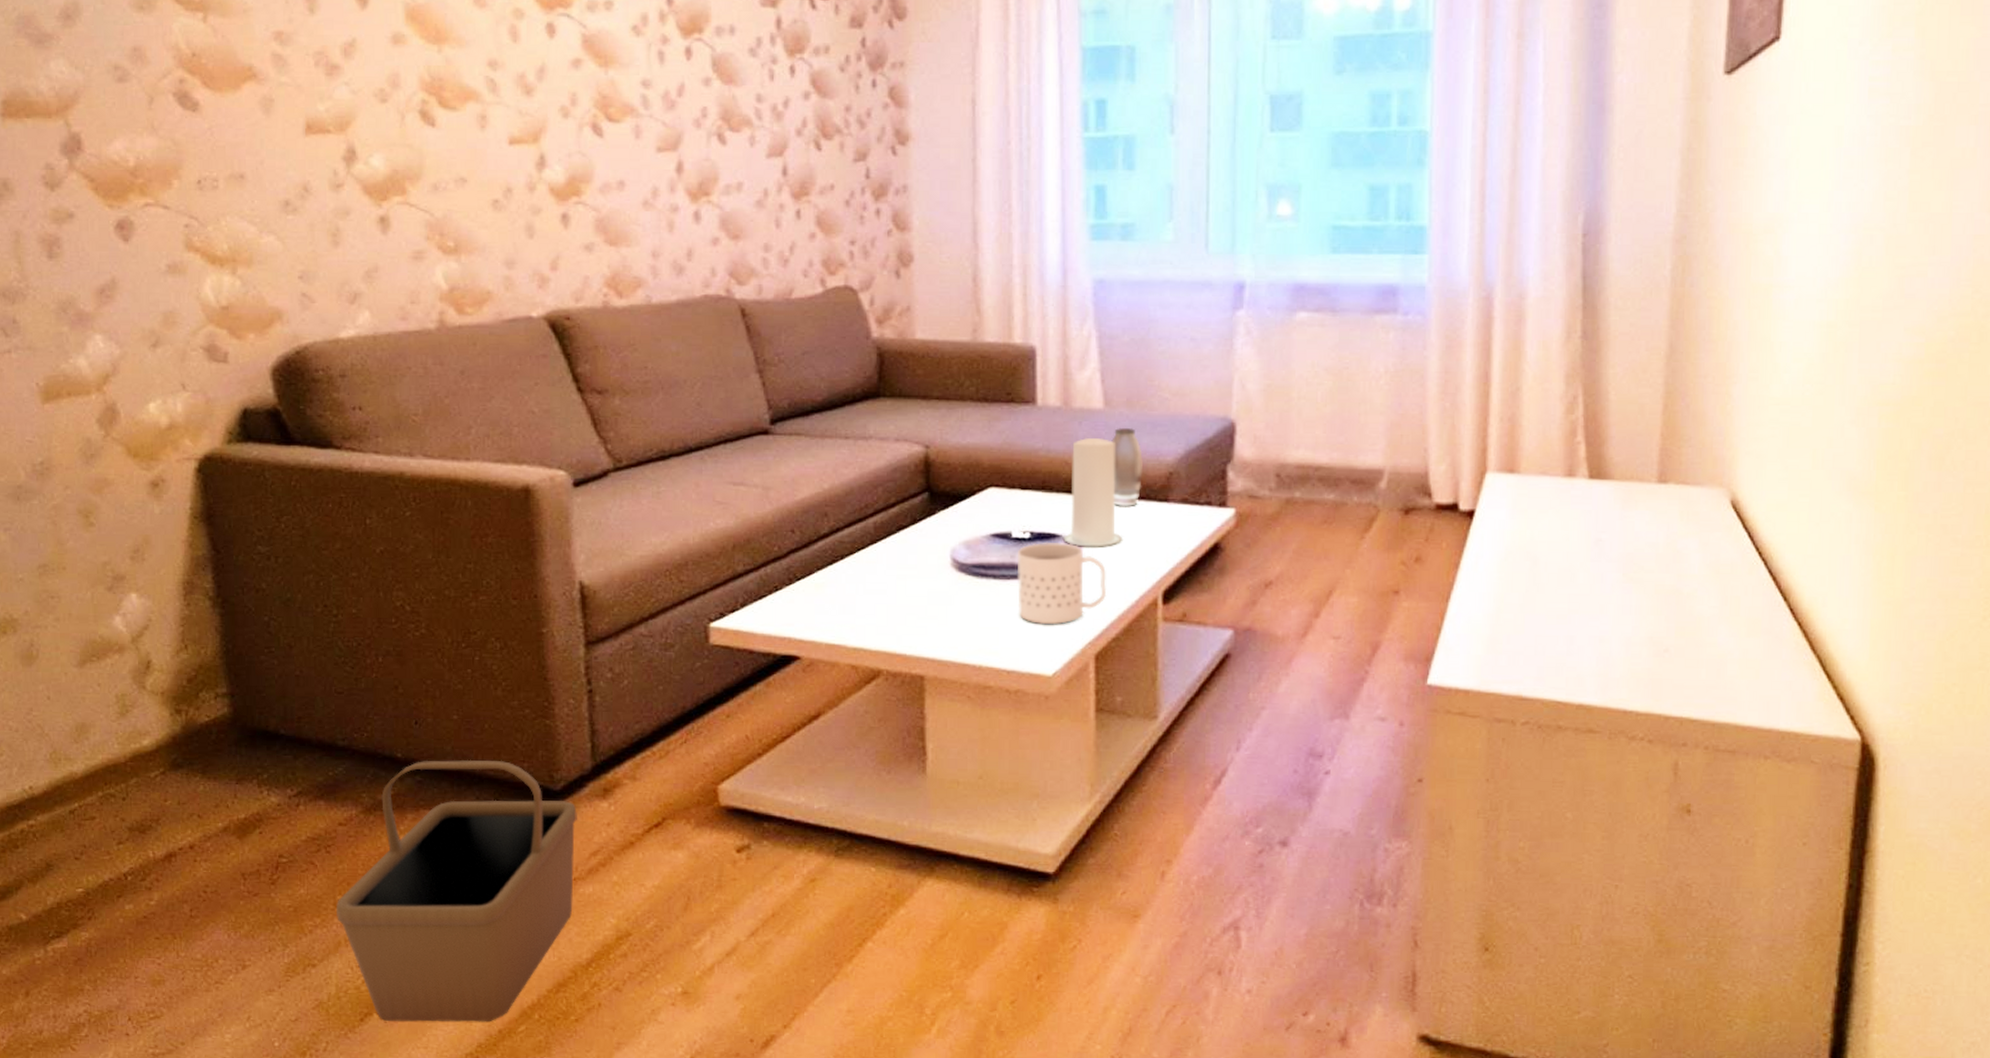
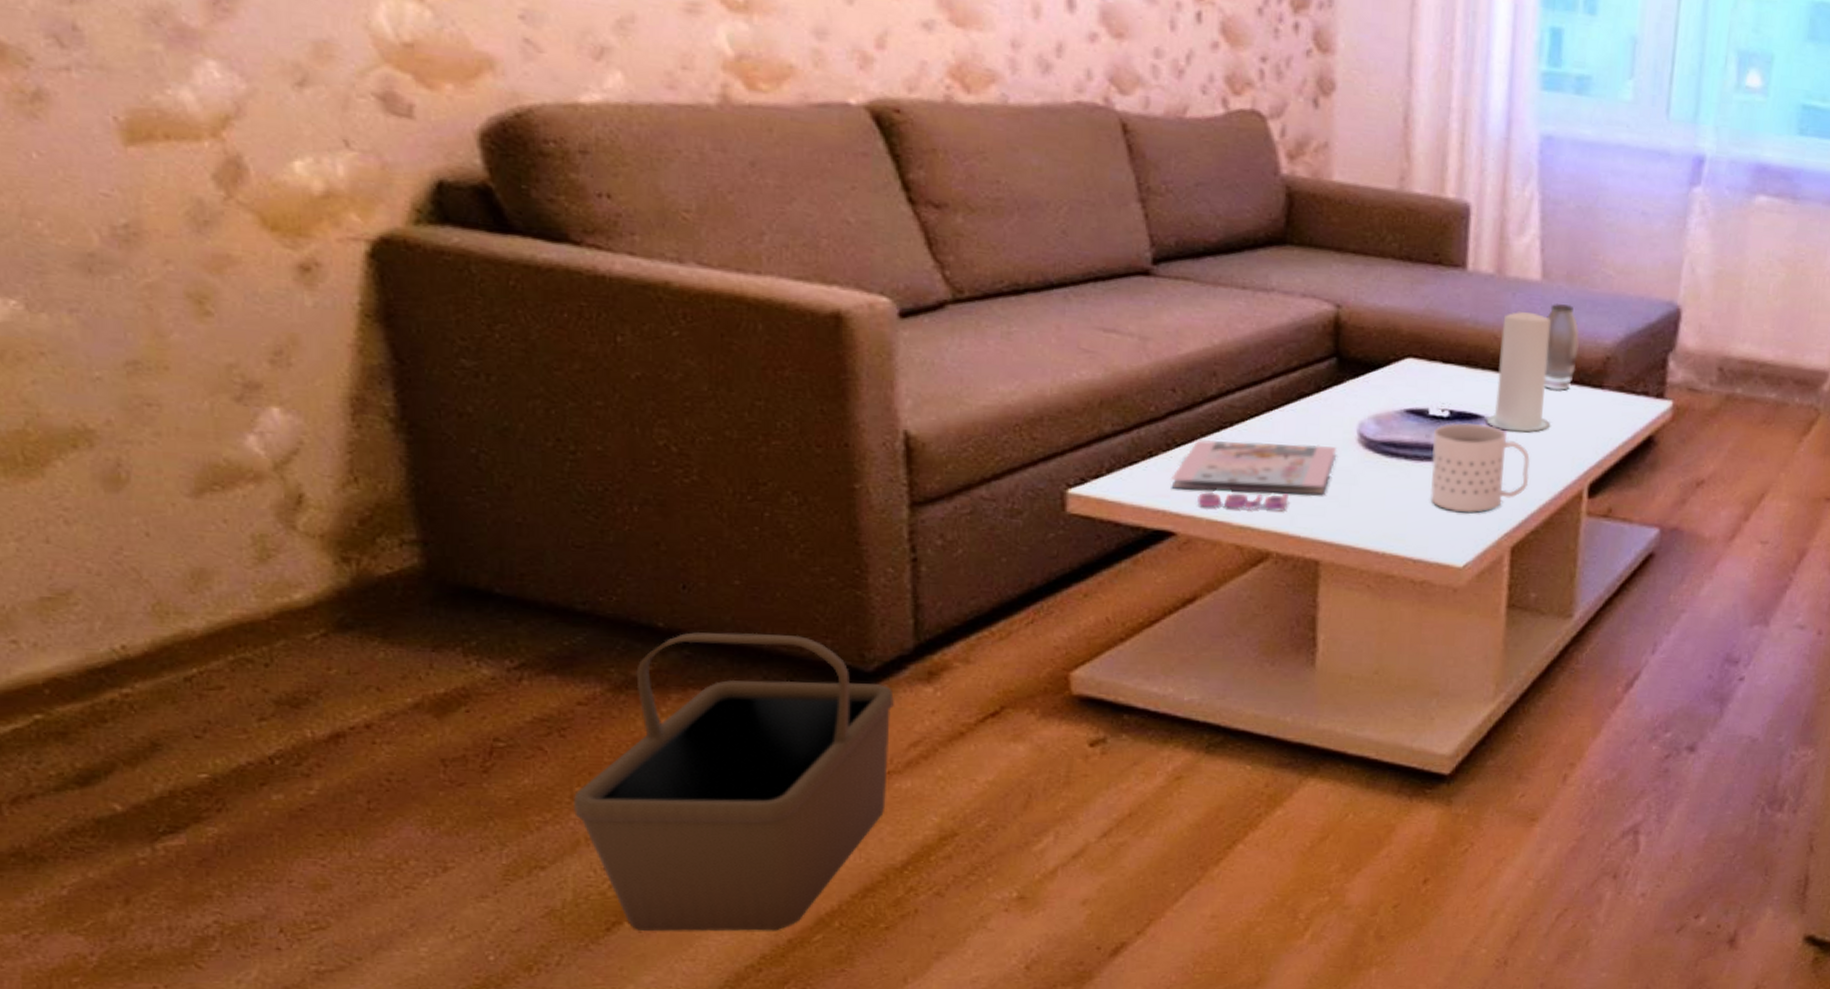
magazine: none [794,571,934,633] -> present [1171,440,1337,510]

